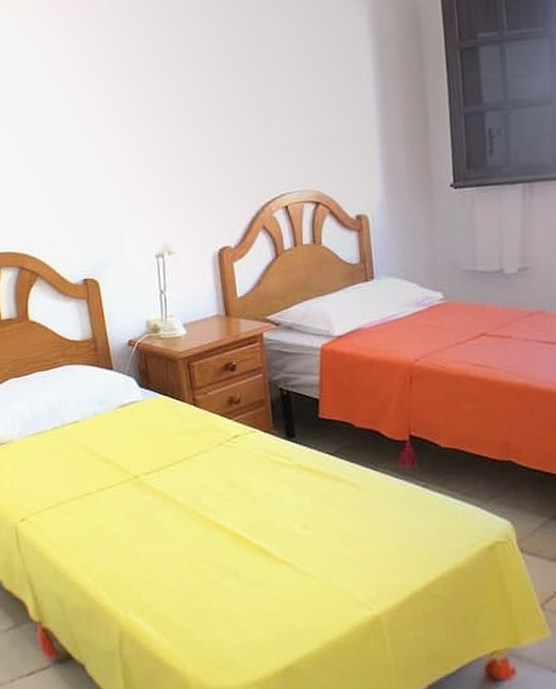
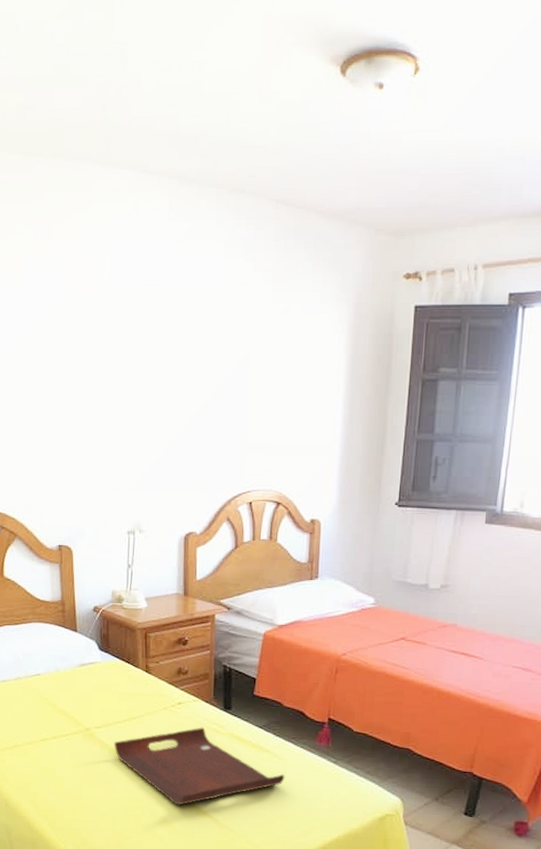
serving tray: none [167,461,368,554] -> present [114,727,285,806]

